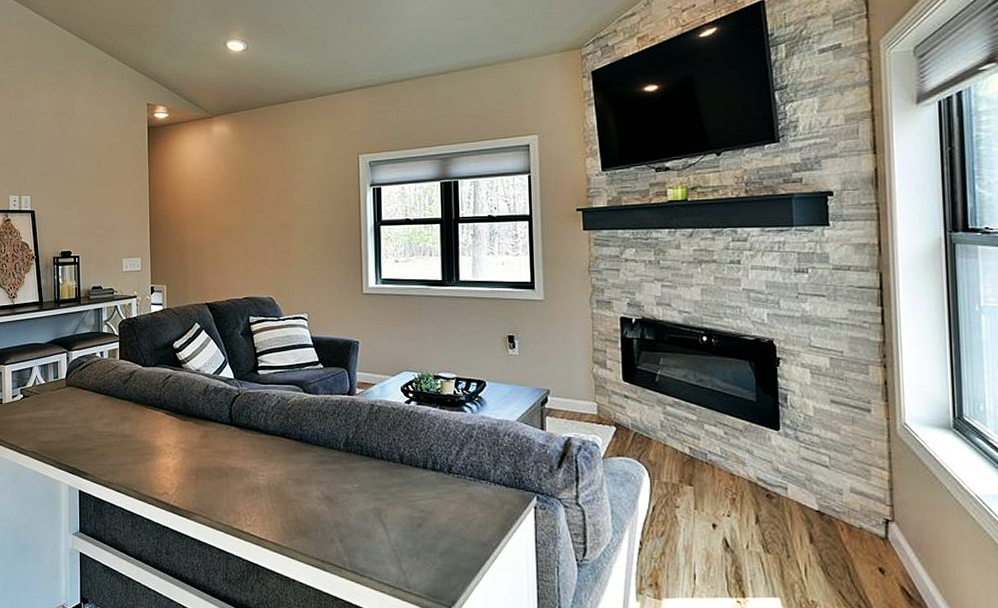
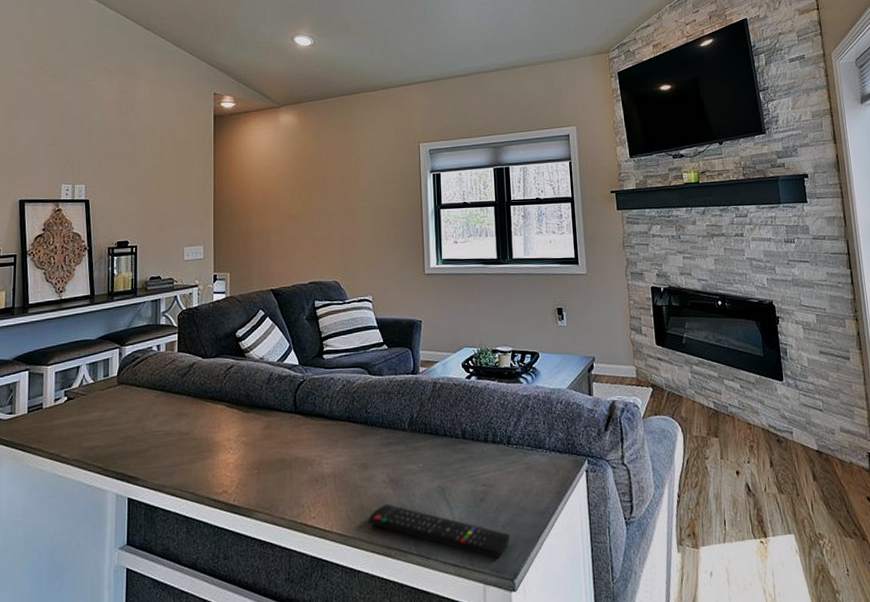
remote control: none [303,519,449,584] -> present [368,503,511,559]

